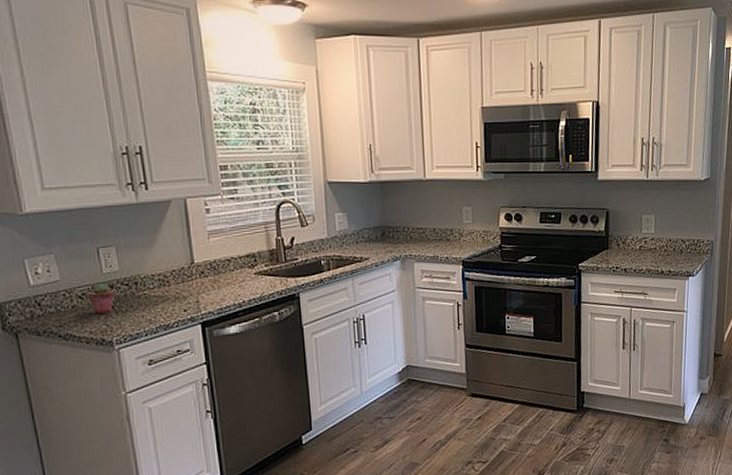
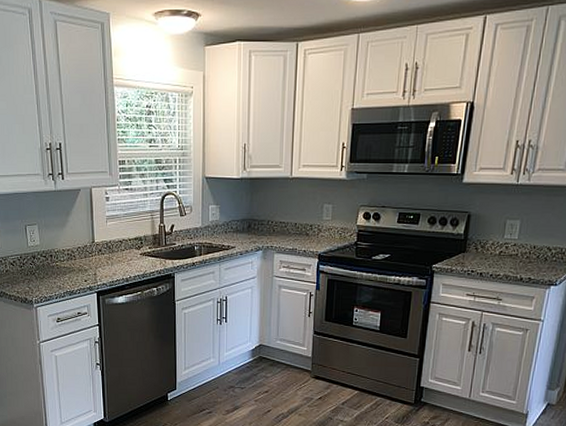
potted succulent: present [87,283,114,315] -> none [16,254,35,279]

